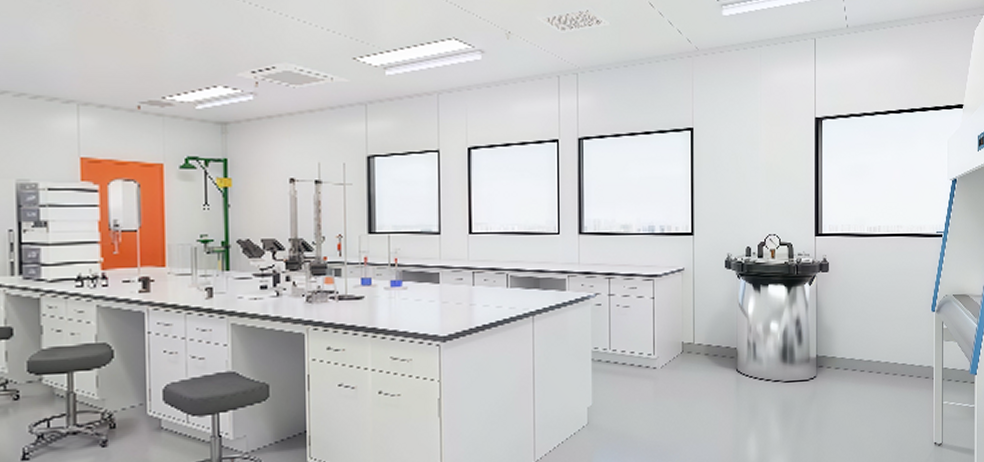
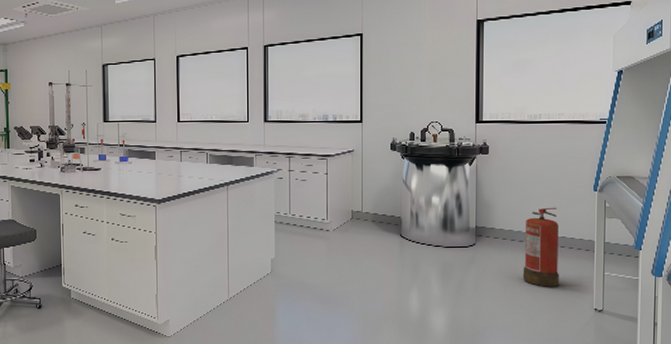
fire extinguisher: none [864,330,900,422] -> present [523,207,559,287]

